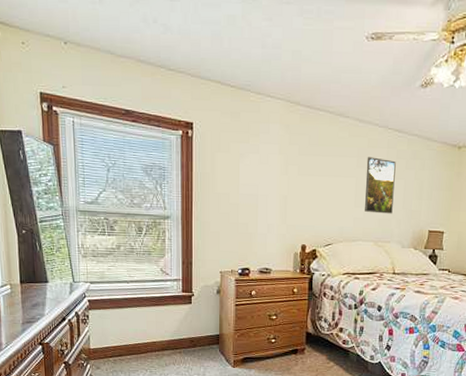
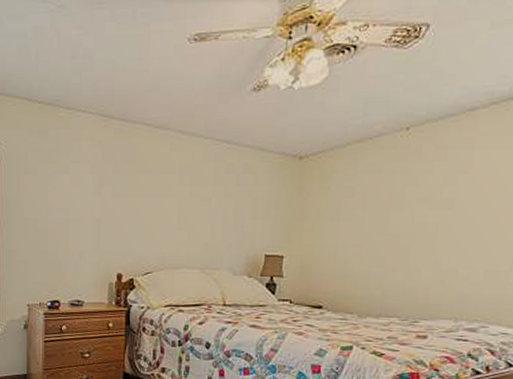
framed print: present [365,157,396,214] -> none [189,173,225,237]

